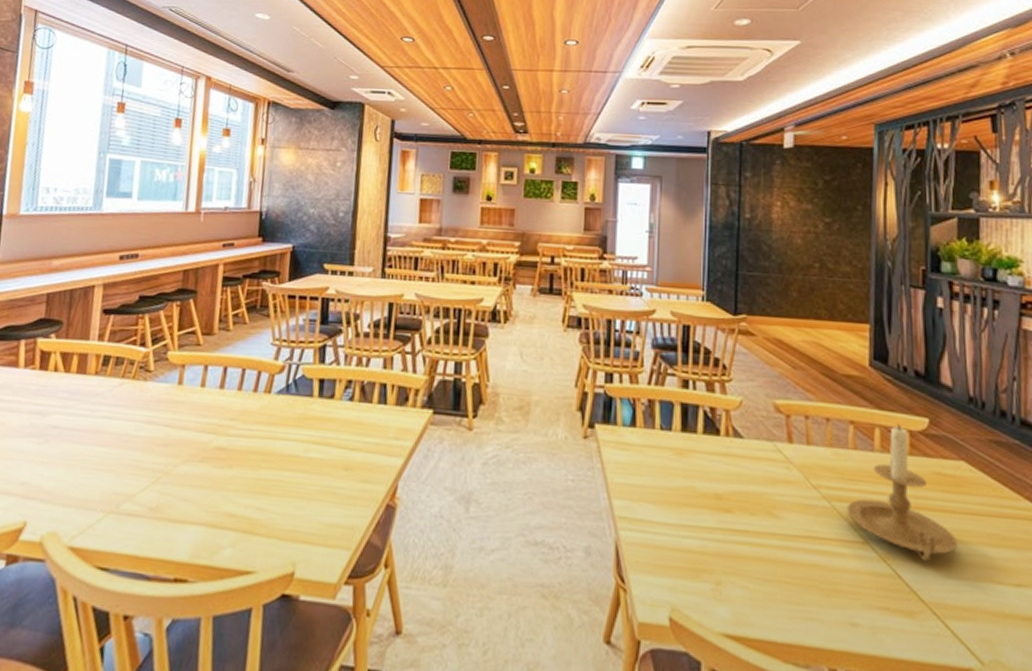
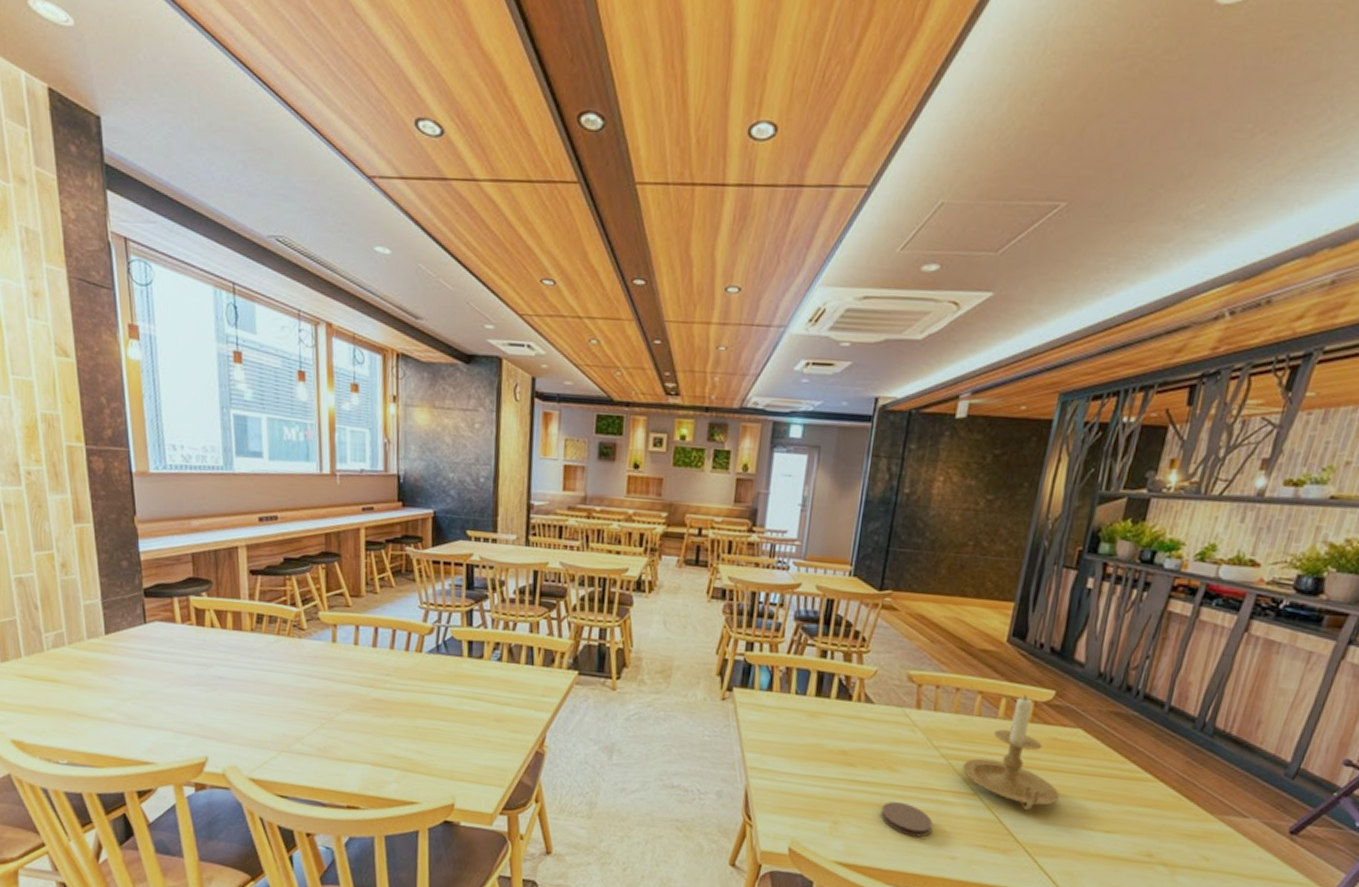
coaster: none [766,555,826,600] -> present [880,802,934,838]

